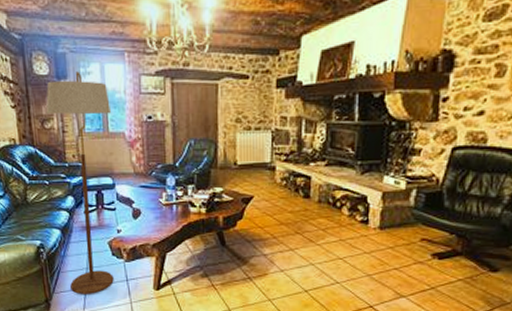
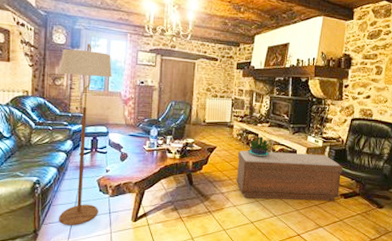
bench: none [282,199,437,263] -> present [236,151,343,201]
potted plant: none [296,180,331,207] -> present [247,137,272,157]

